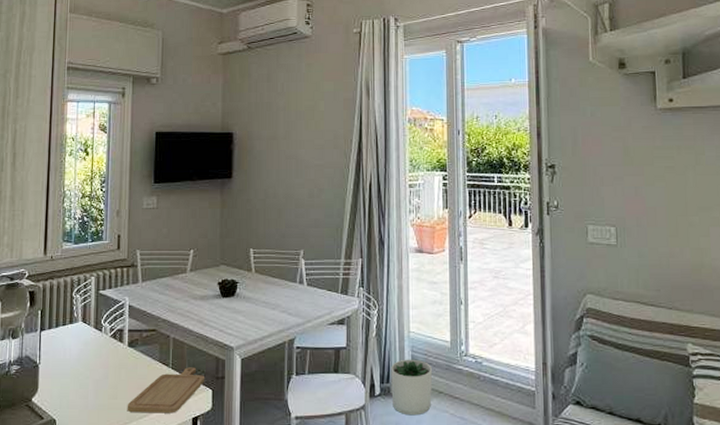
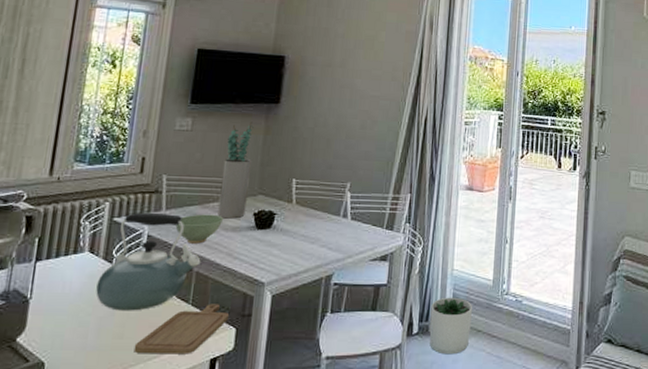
kettle: none [91,284,176,374] -> present [96,212,201,311]
bowl: none [151,285,193,312] -> present [175,214,224,244]
vase: none [187,197,213,288] -> present [217,121,254,219]

